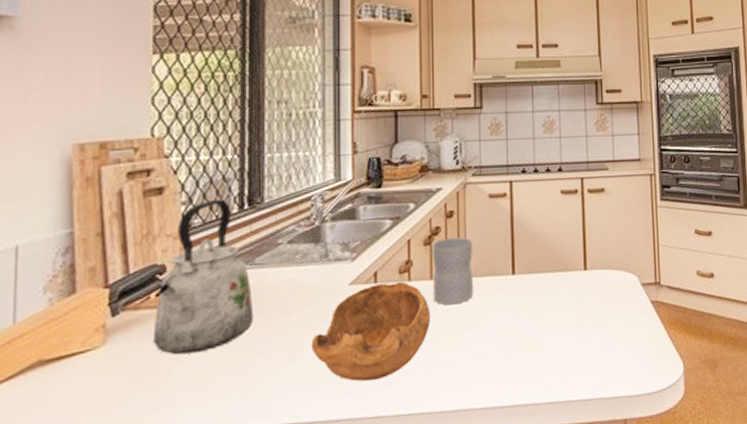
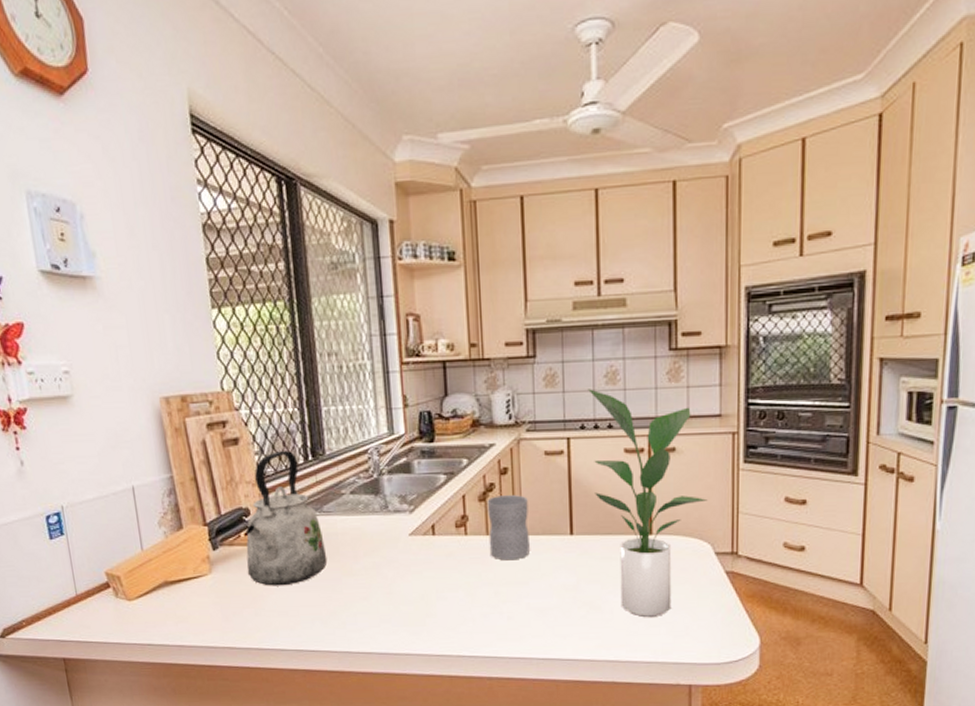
bowl: present [311,281,430,382] -> none [379,535,488,624]
potted plant: none [529,137,633,353] -> present [588,389,708,617]

